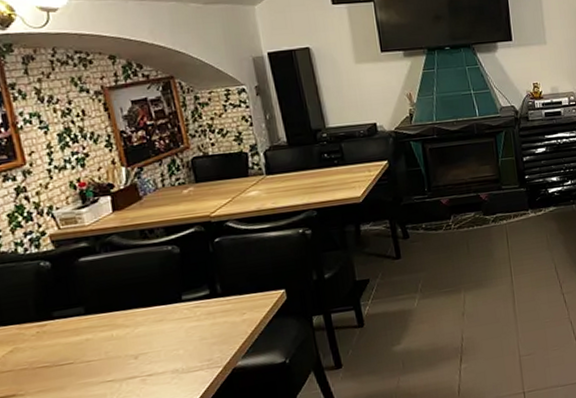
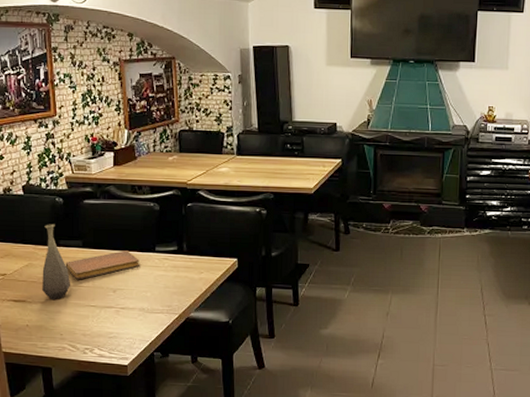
bottle: none [29,294,76,386] -> present [42,224,70,300]
notebook: none [64,307,166,355] -> present [65,250,141,280]

